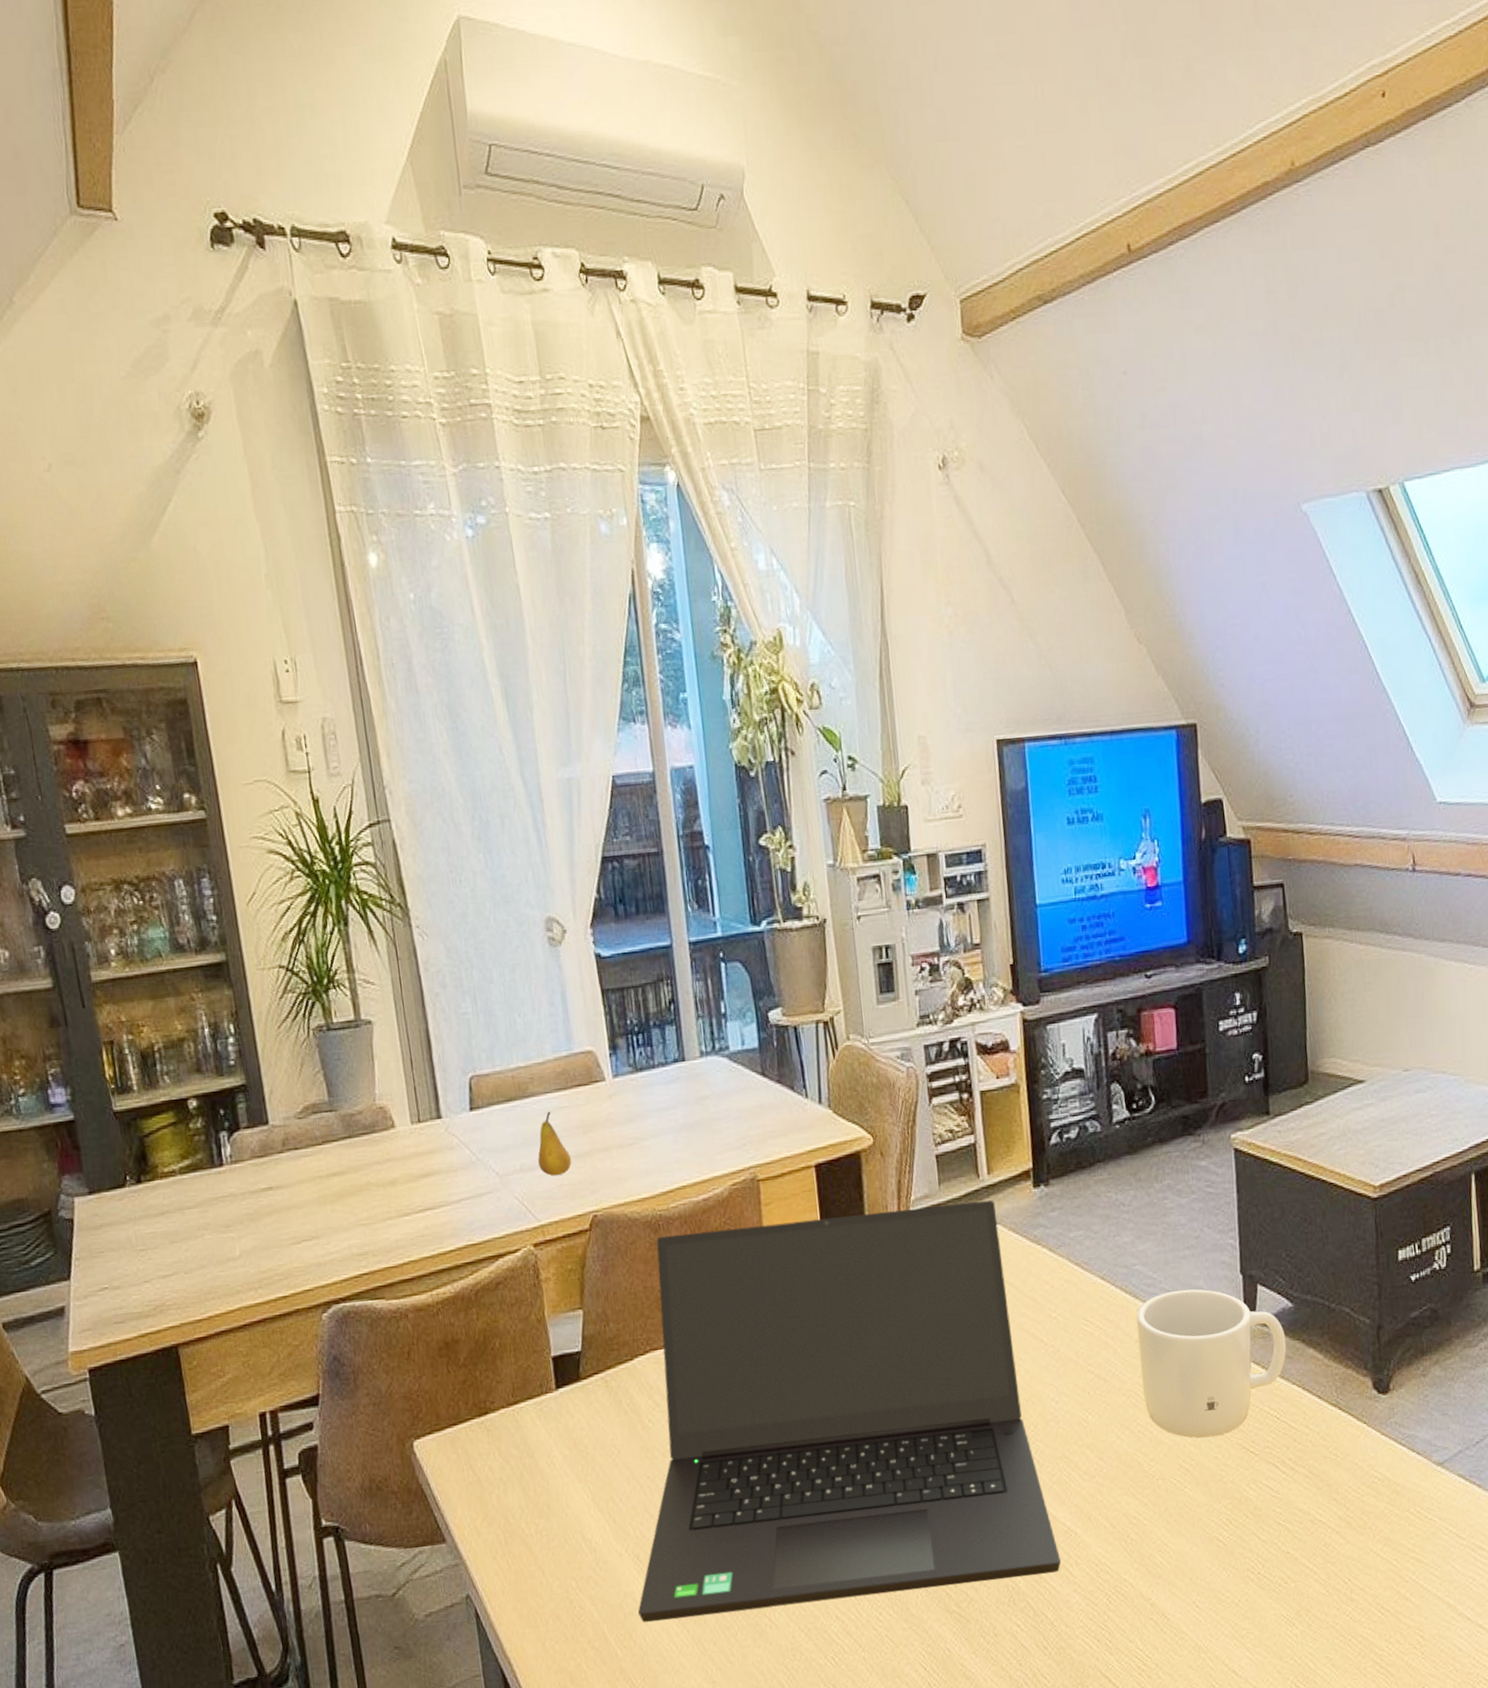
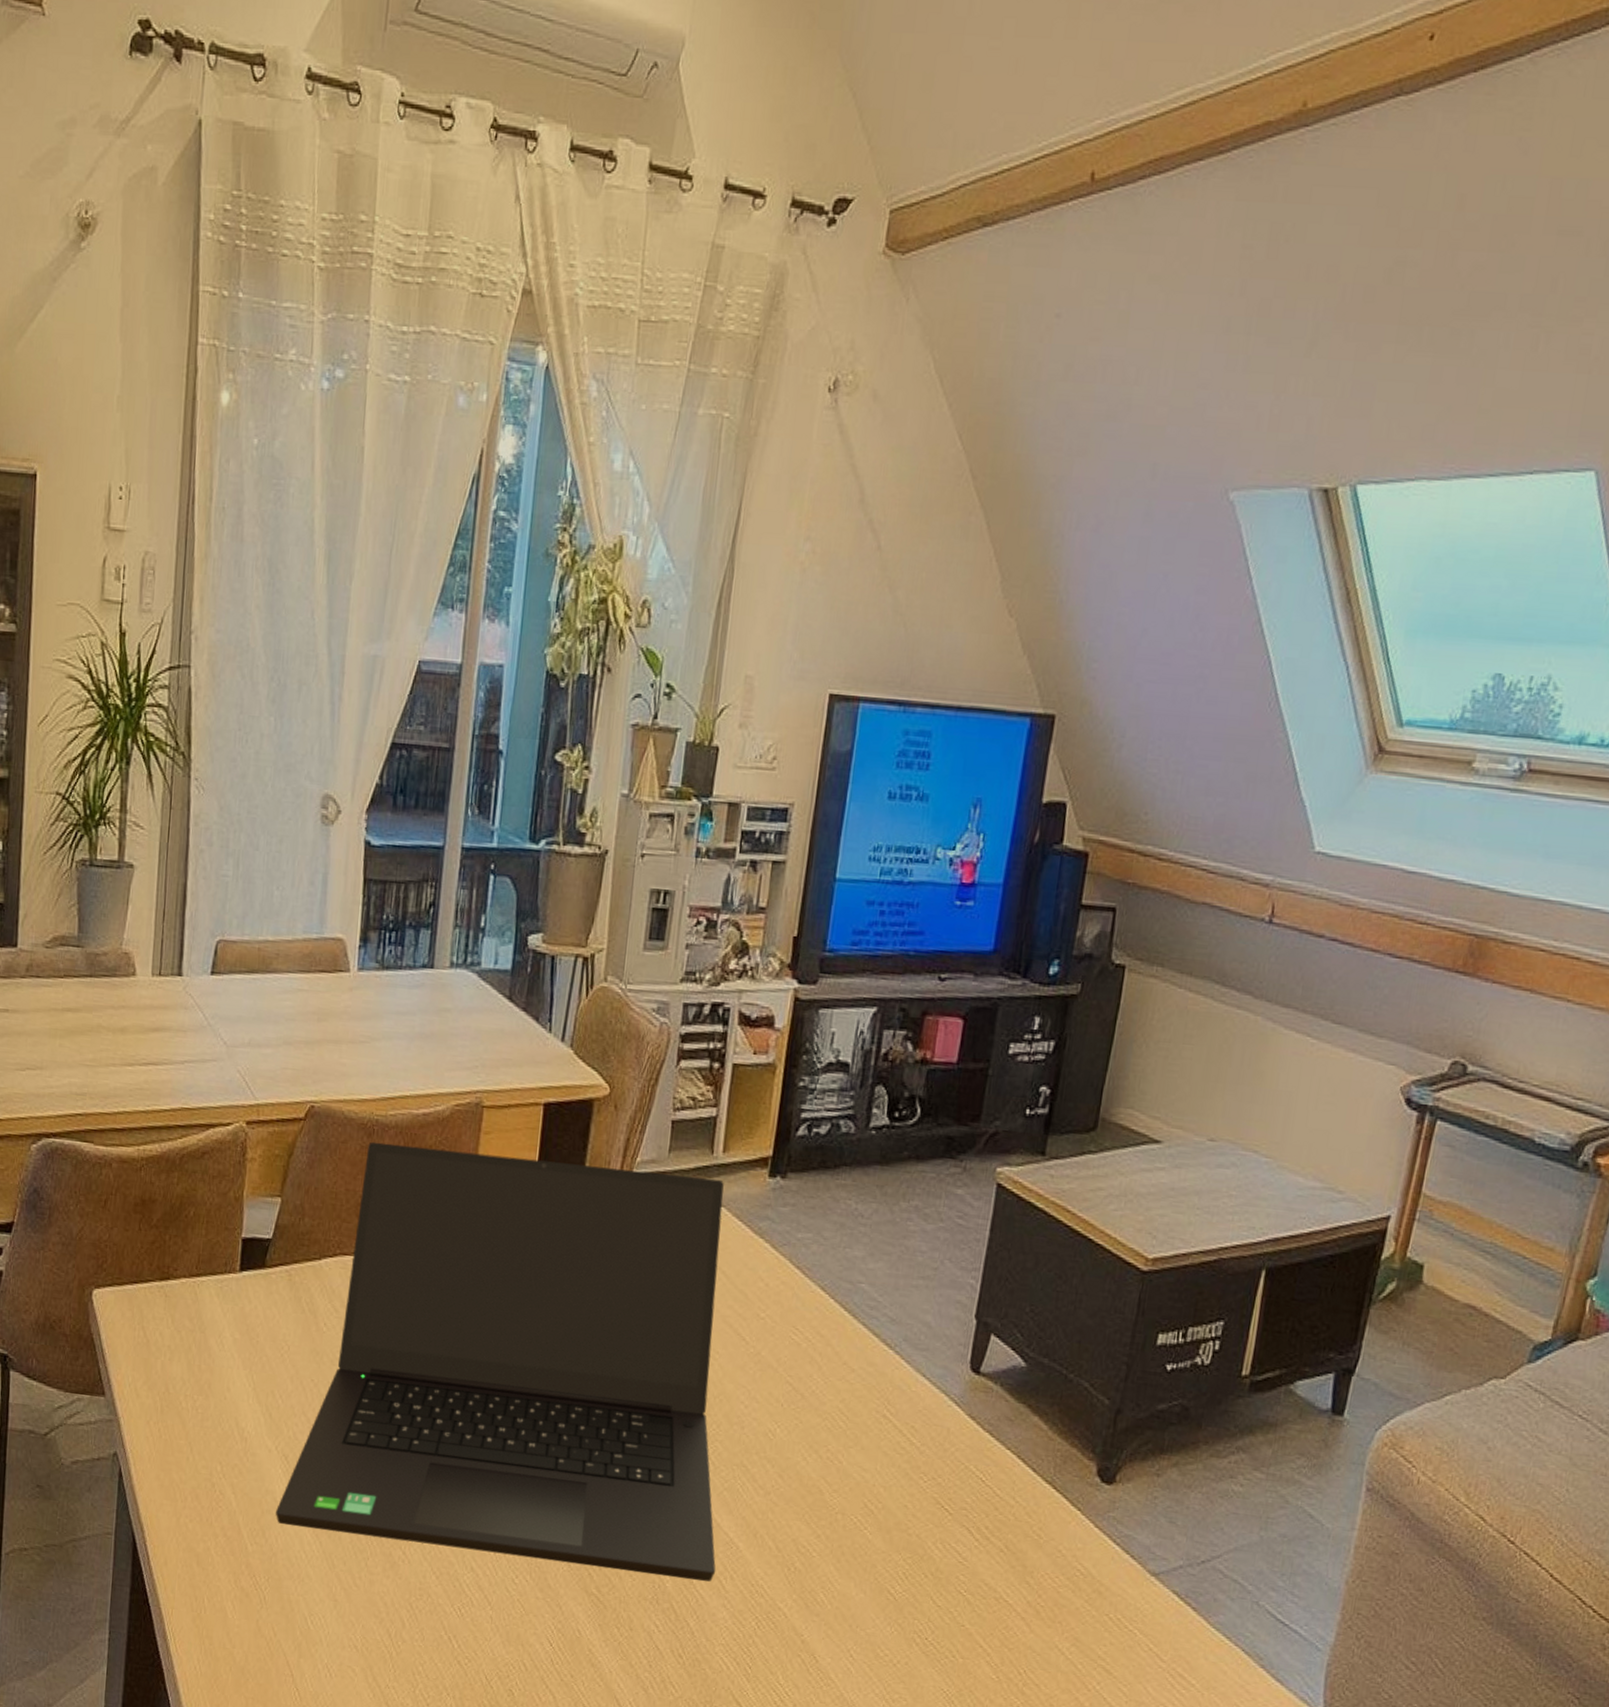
fruit: present [538,1111,571,1176] -> none [267,991,300,1058]
mug: present [1136,1288,1287,1438] -> none [840,1319,1011,1484]

